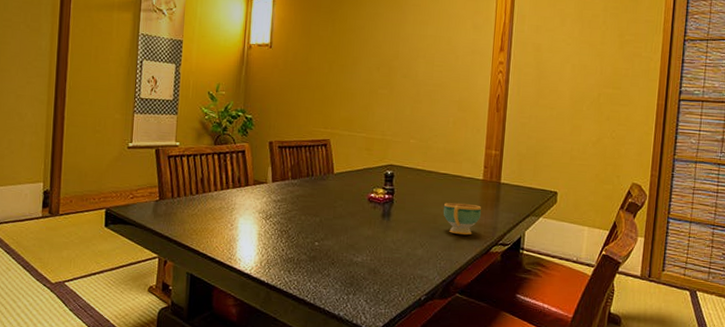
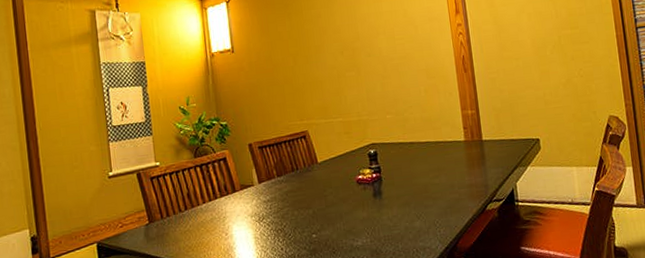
teacup: present [443,202,482,235] -> none [431,166,470,199]

